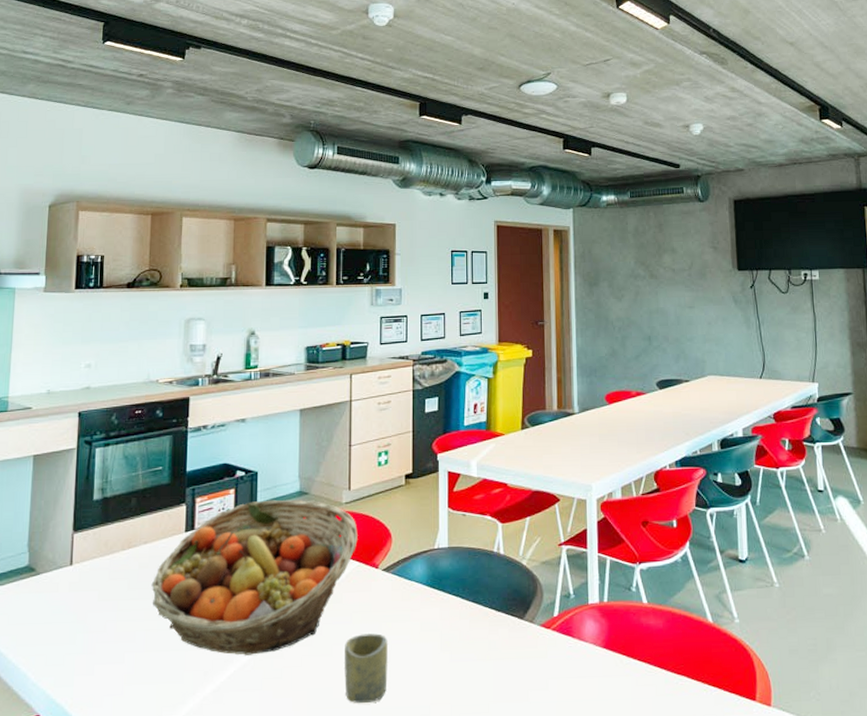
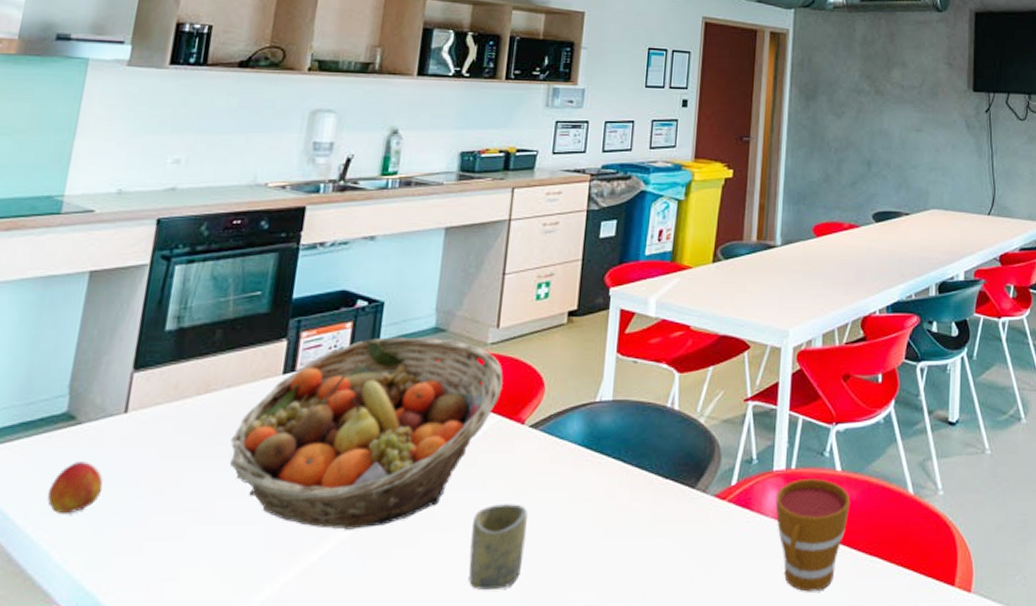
peach: none [21,603,61,645] -> present [47,461,103,515]
cup: none [593,610,658,706] -> present [775,478,851,592]

